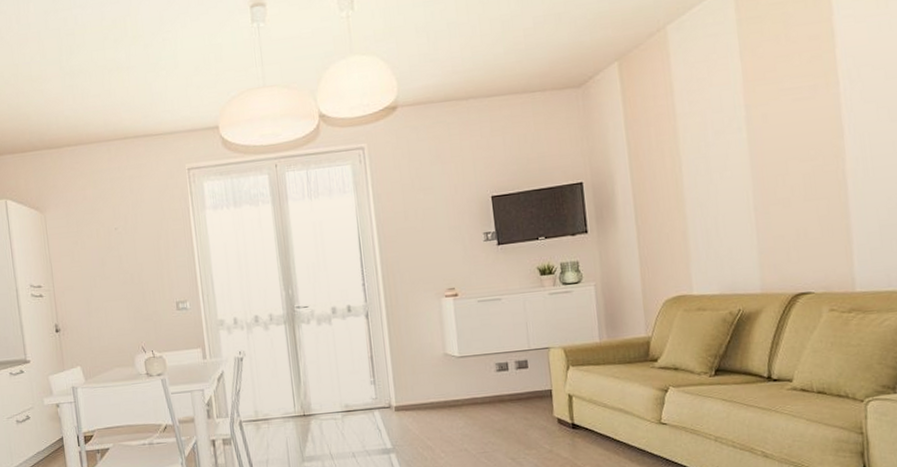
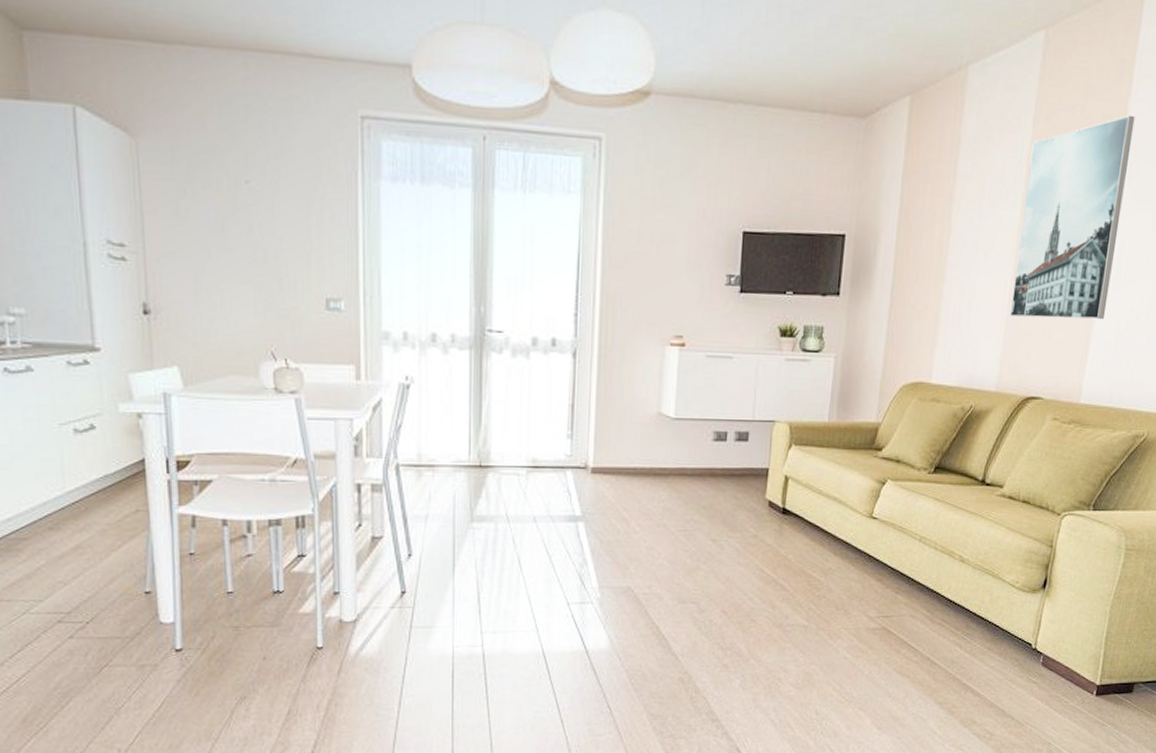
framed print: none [743,30,861,225] -> present [1010,115,1135,320]

